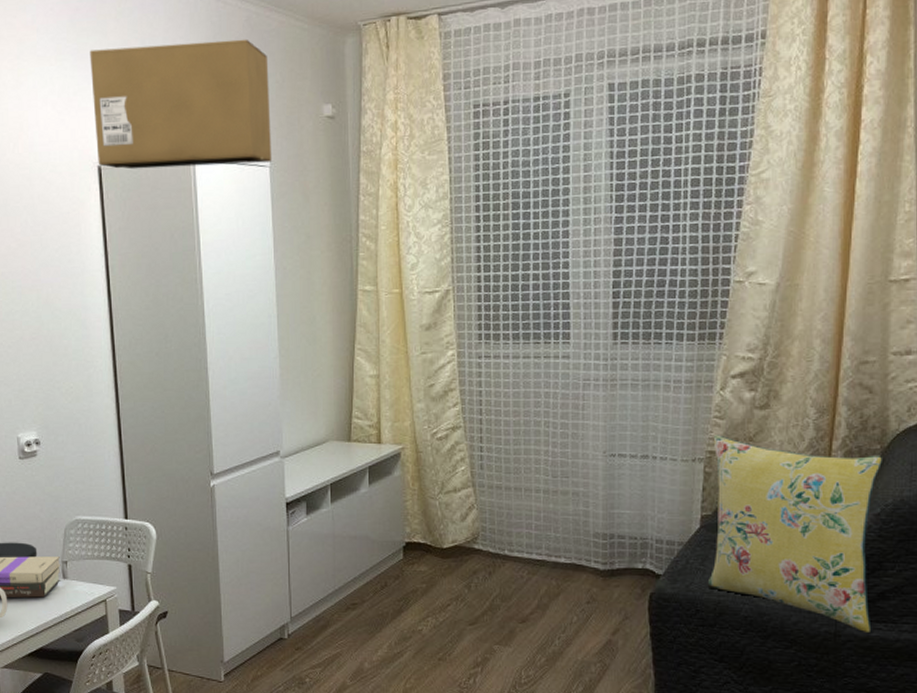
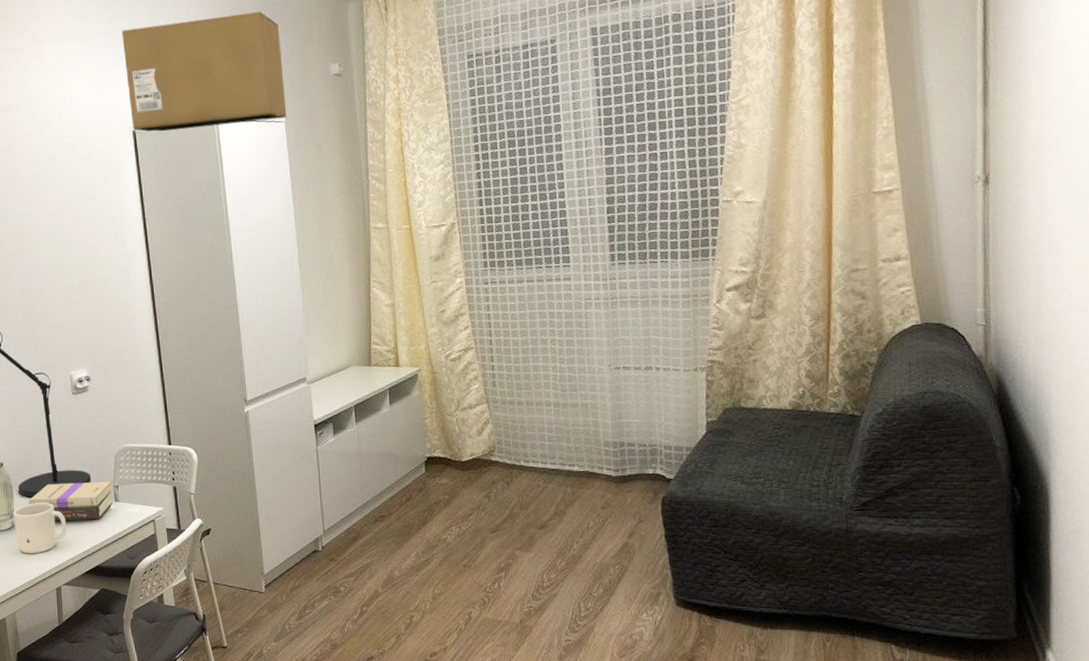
pillow: present [707,435,882,634] -> none [713,344,883,529]

